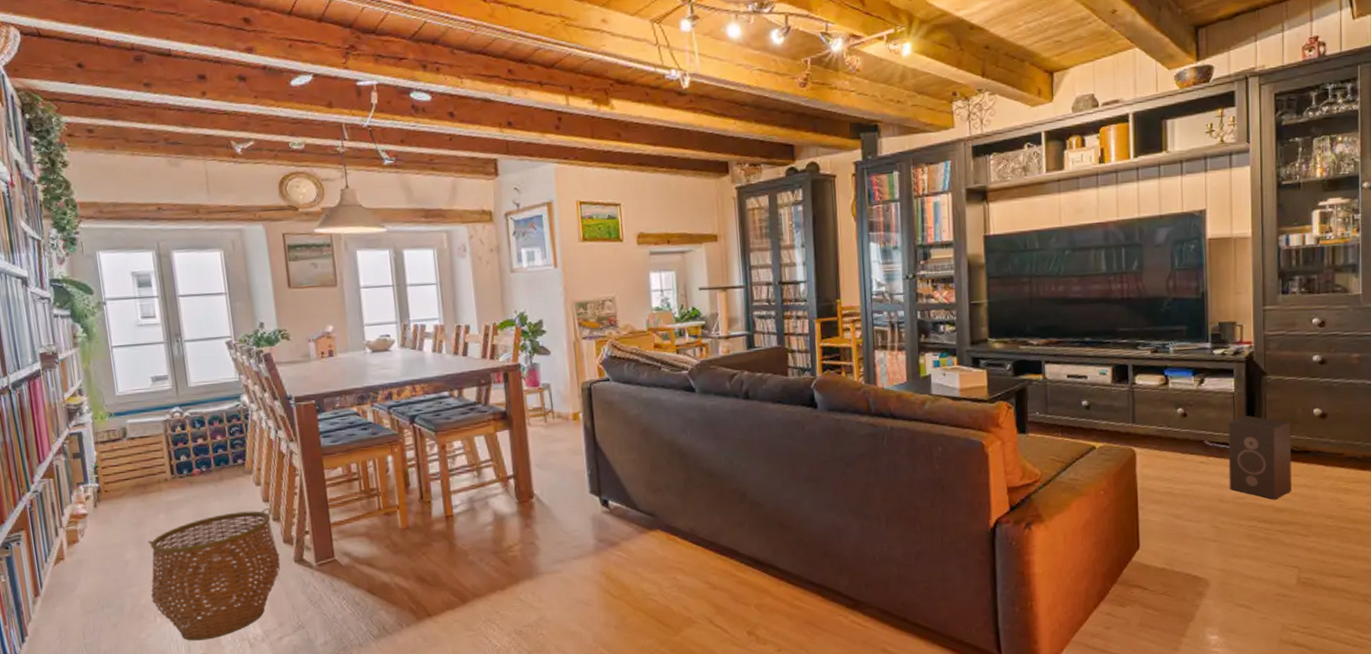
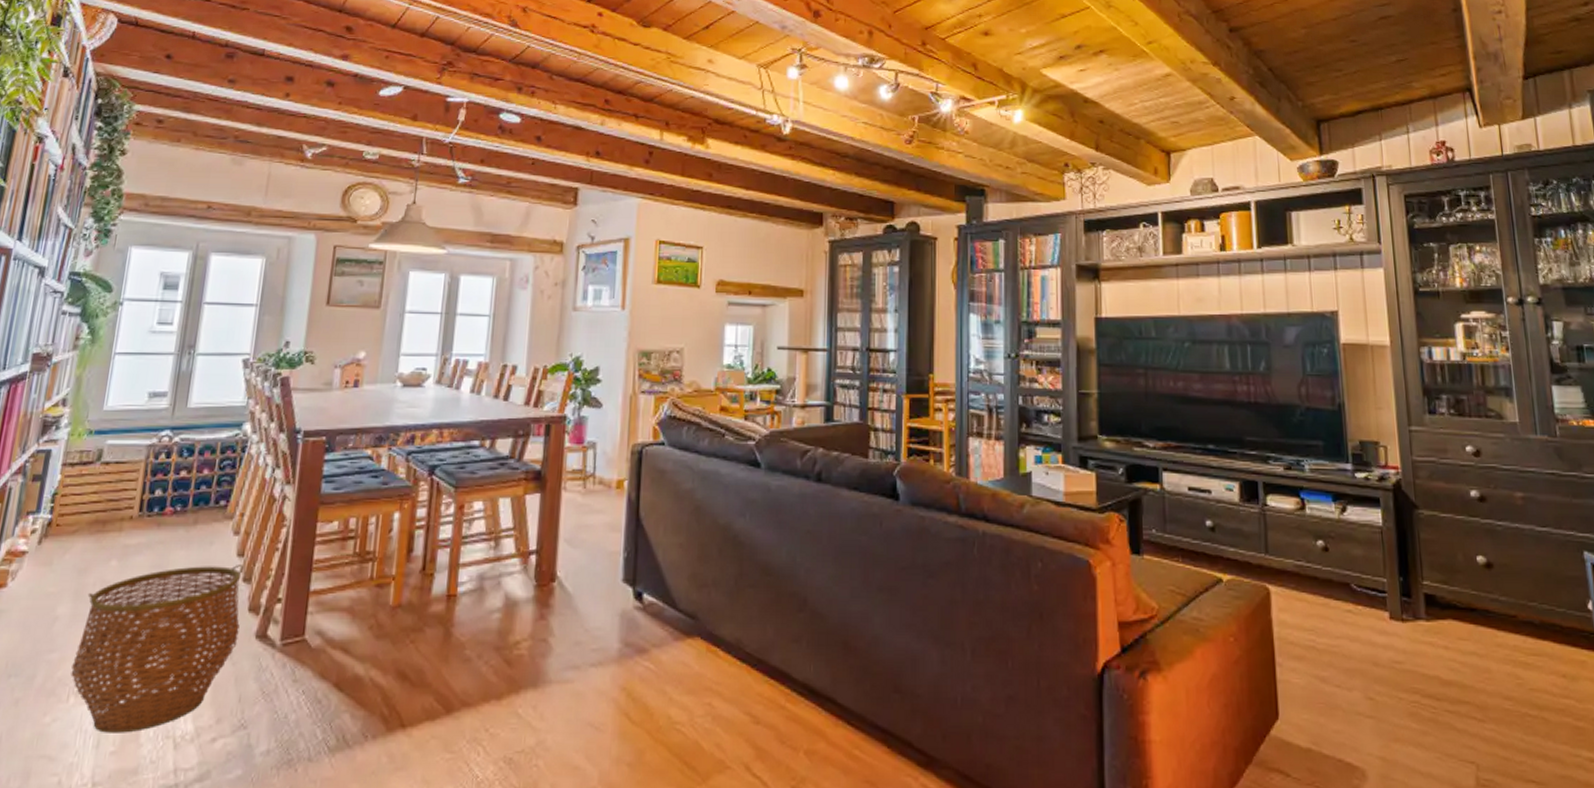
speaker: present [1228,415,1292,500] -> none [1377,556,1459,669]

